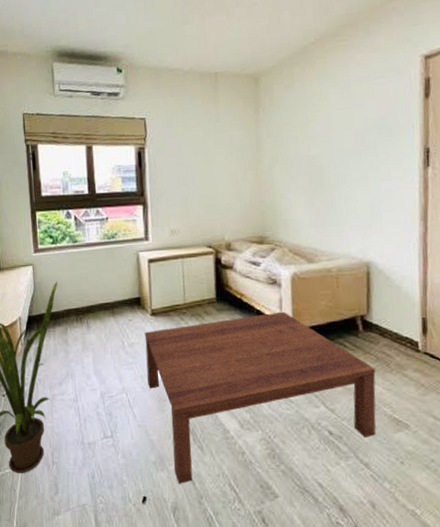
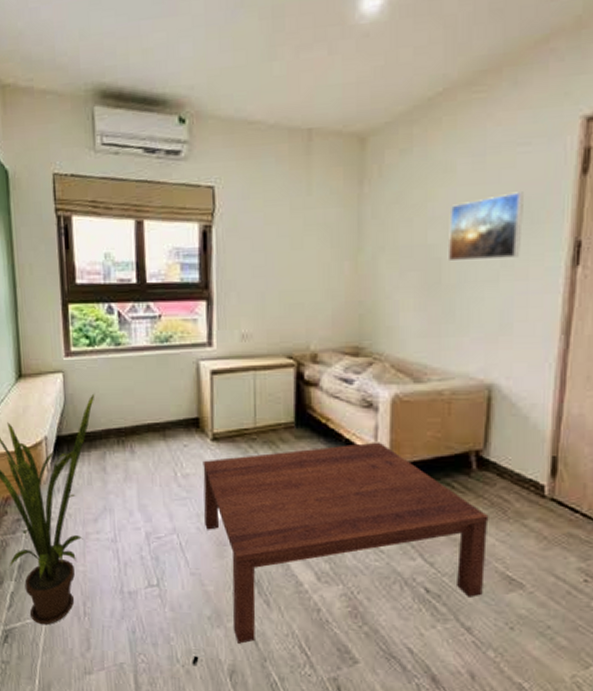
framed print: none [326,113,383,168] -> present [447,192,523,262]

